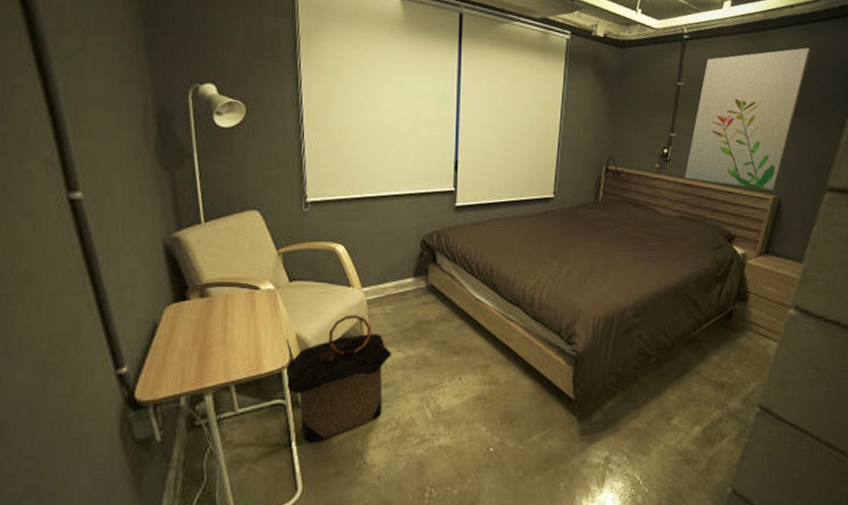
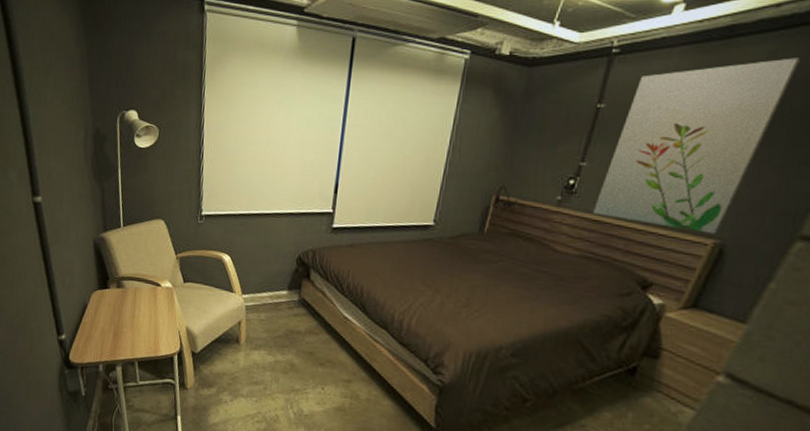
laundry hamper: present [287,315,392,442] -> none [177,317,264,420]

